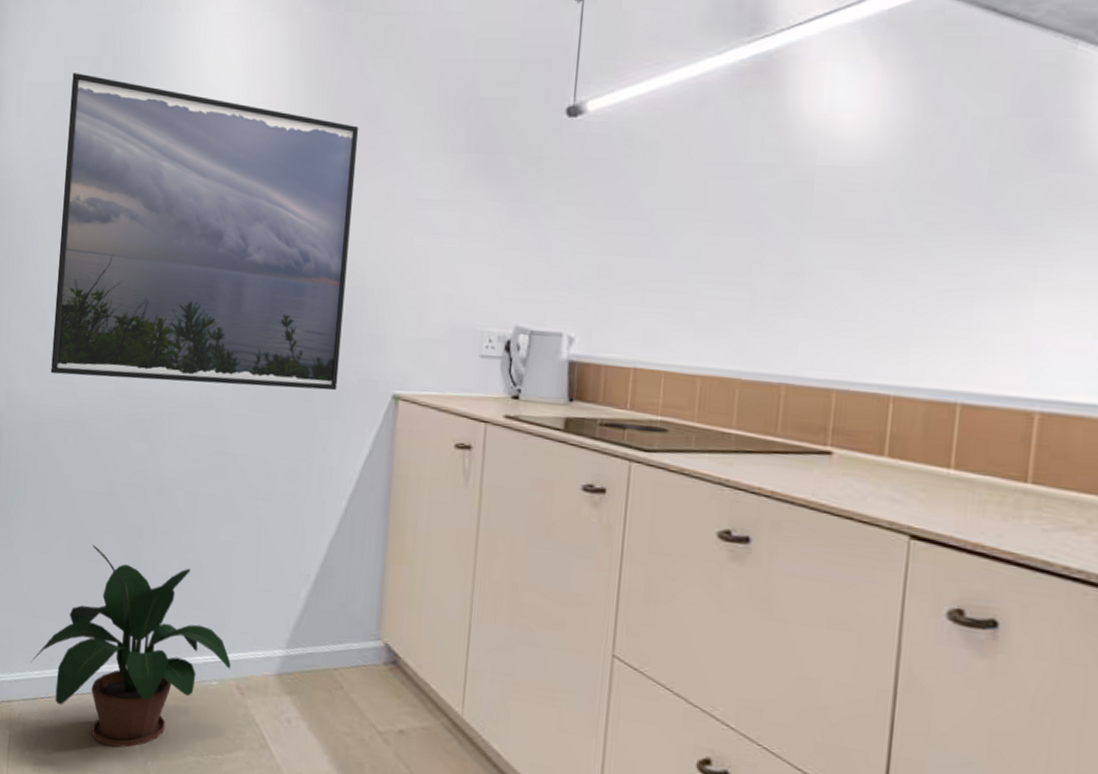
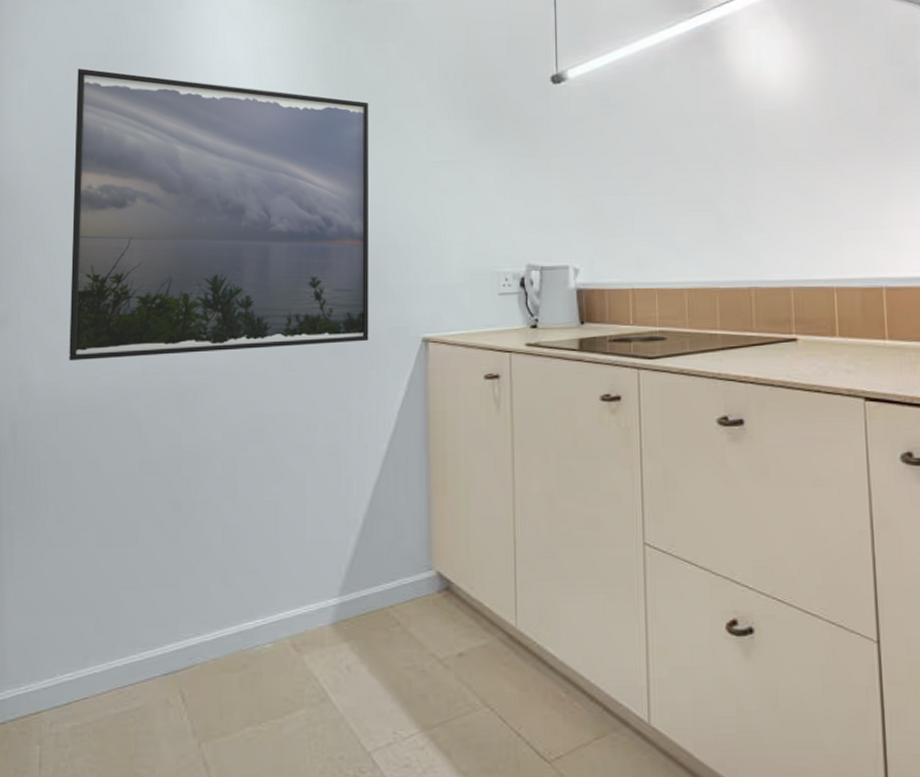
potted plant: present [30,545,231,748] -> none [61,528,284,737]

